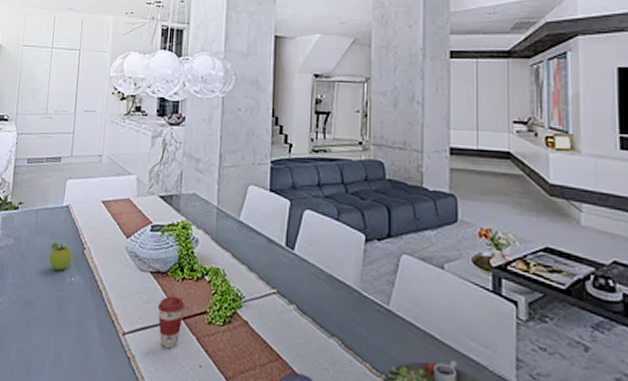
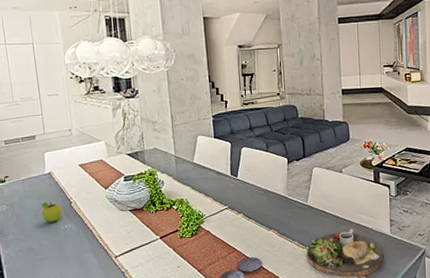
coffee cup: present [157,296,185,348] -> none [139,224,161,260]

